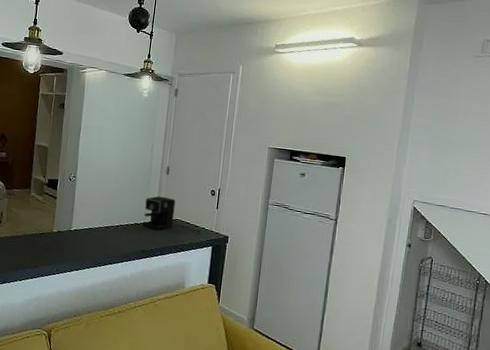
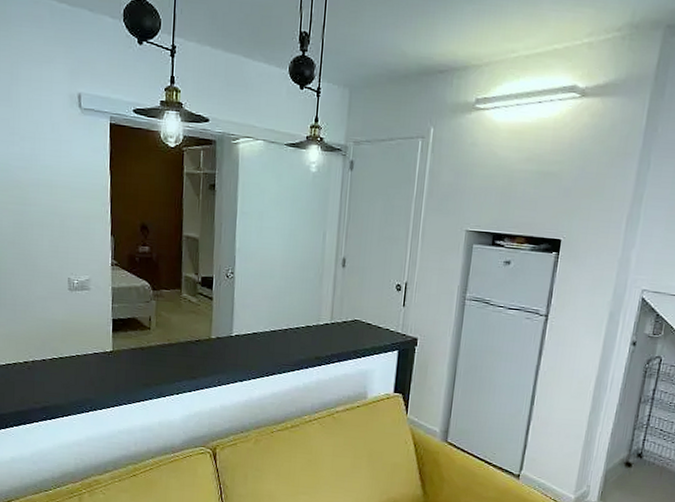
coffee maker: present [142,196,202,233] -> none [315,293,386,335]

